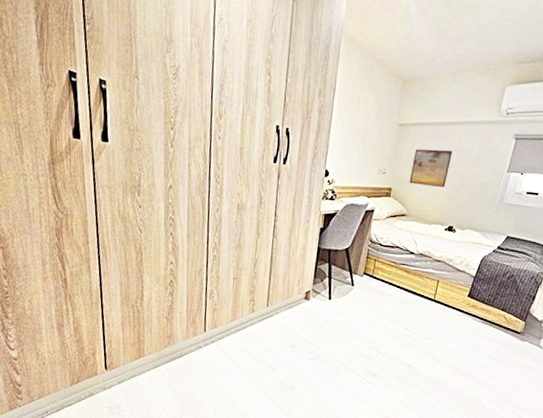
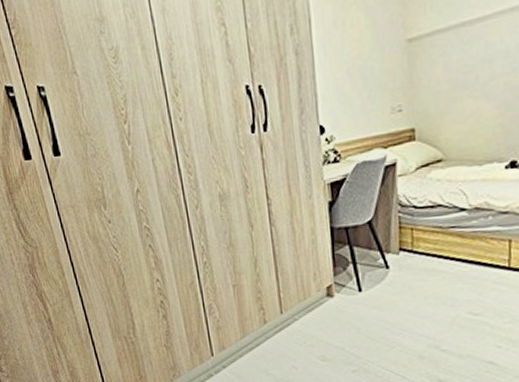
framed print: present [409,149,452,187] -> none [437,55,495,116]

